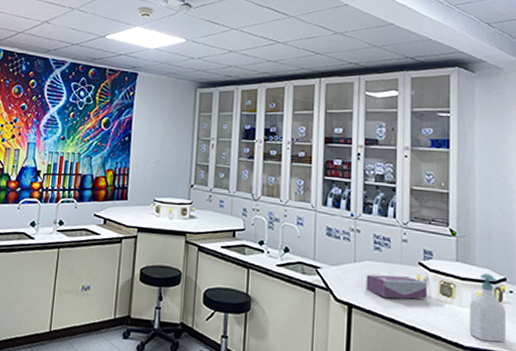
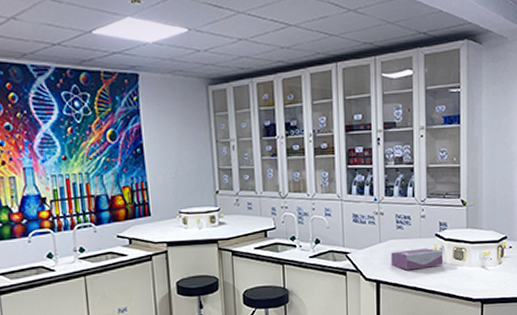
soap bottle: present [469,273,506,343] -> none [477,235,506,292]

